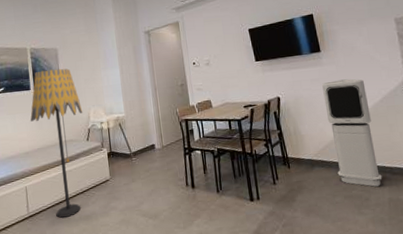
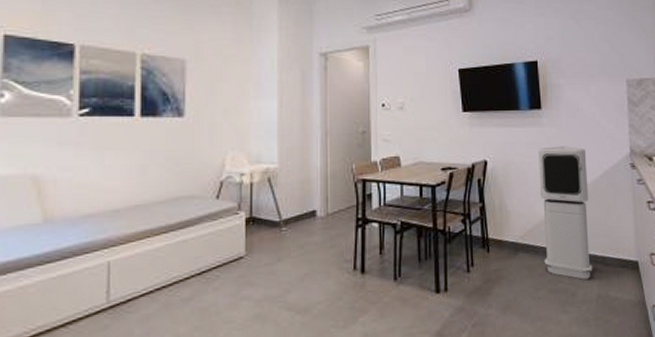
floor lamp: present [30,68,83,218] -> none [128,89,216,311]

